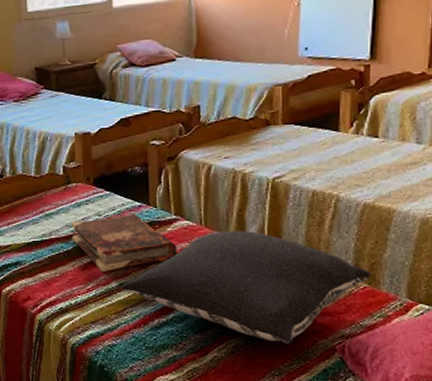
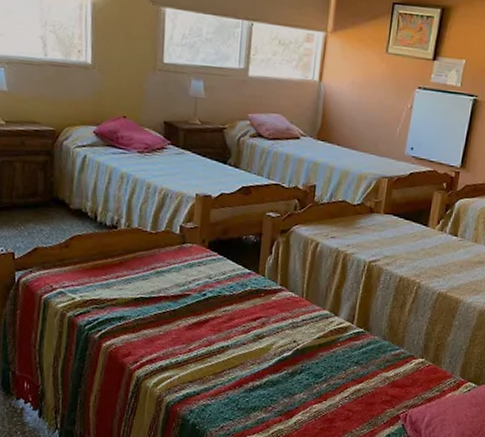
book: present [71,213,178,272] -> none [180,279,279,334]
pillow: present [121,231,371,344] -> none [222,305,436,411]

